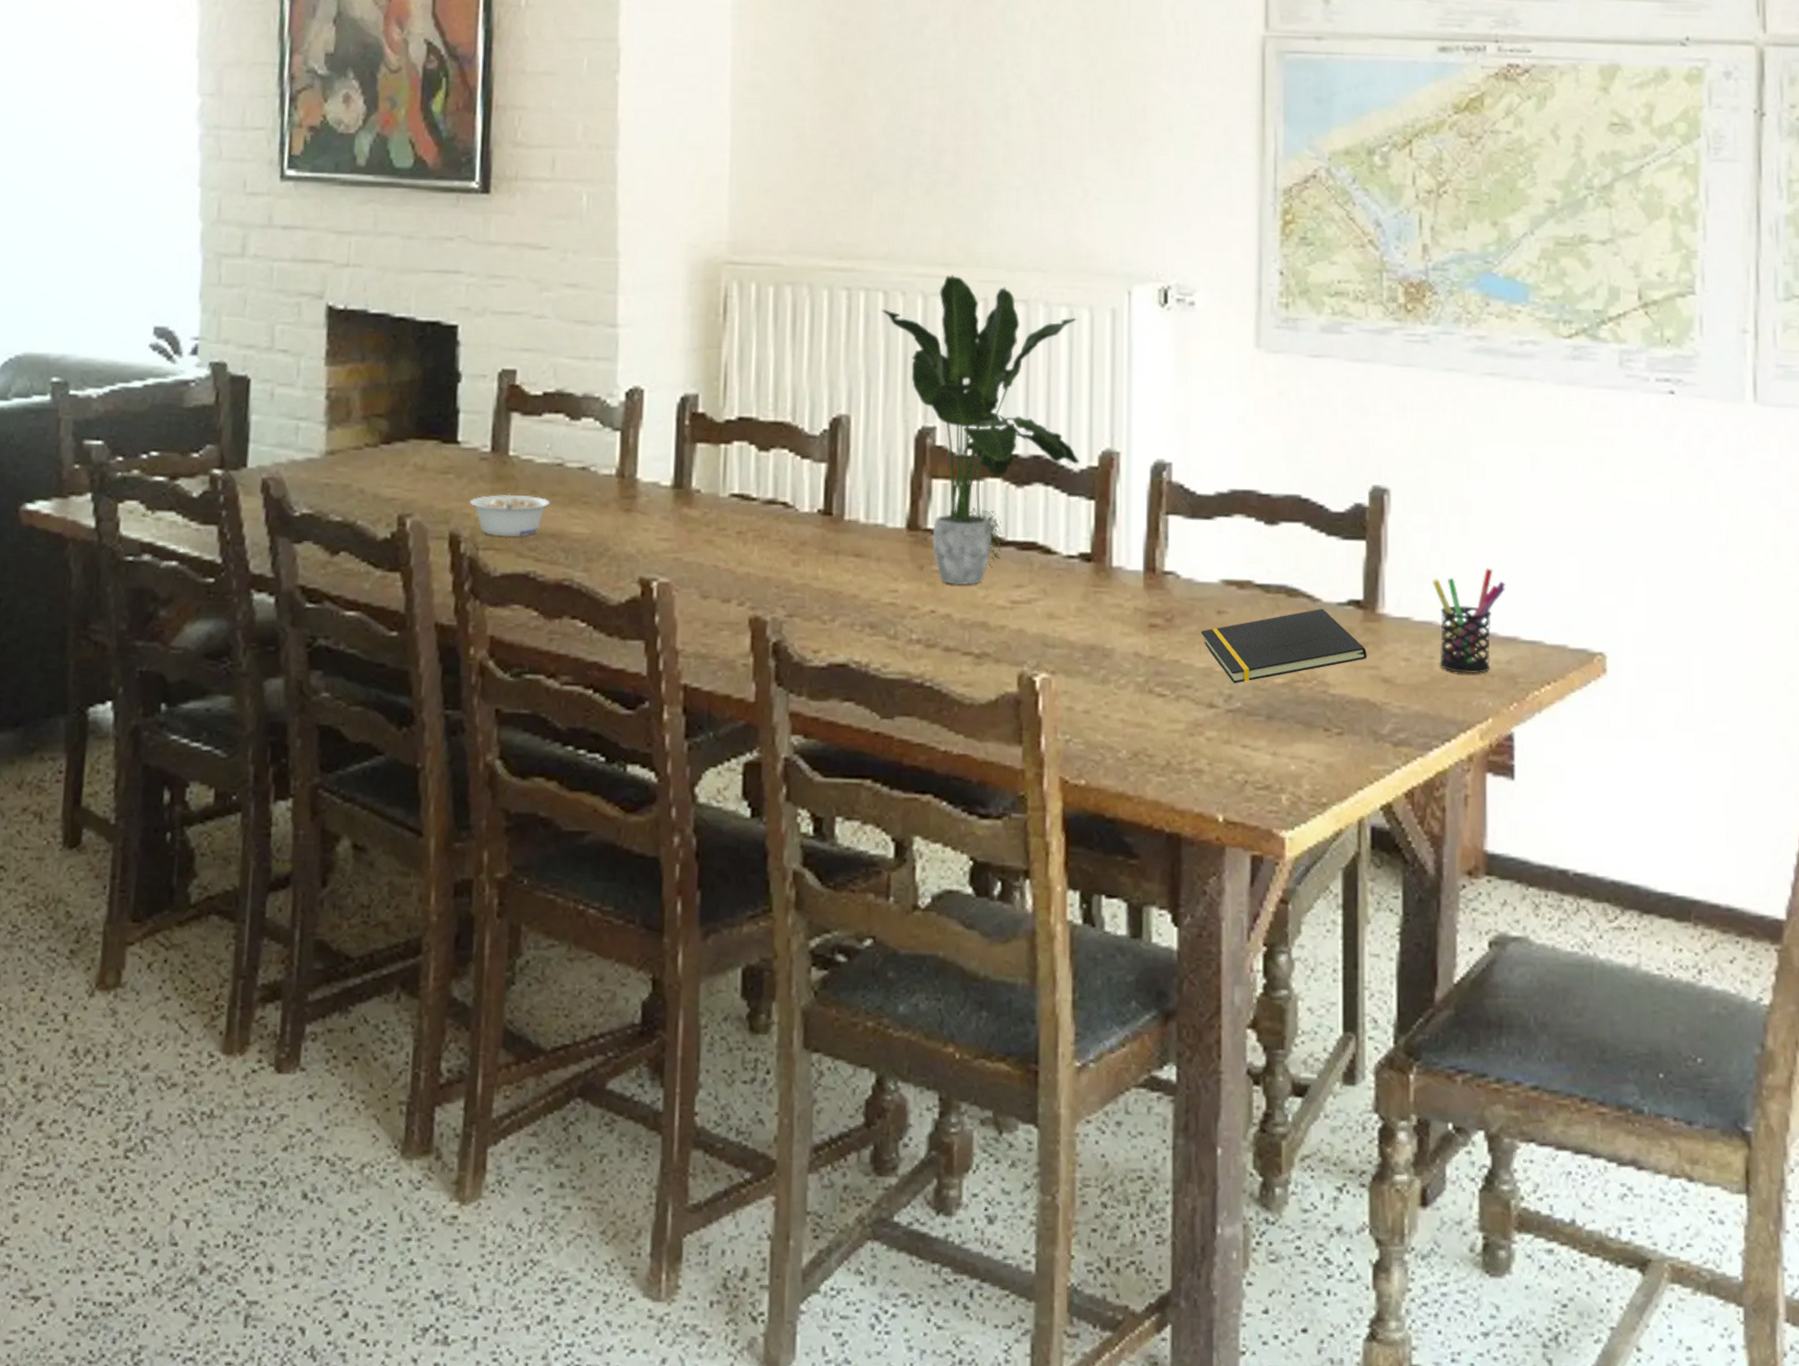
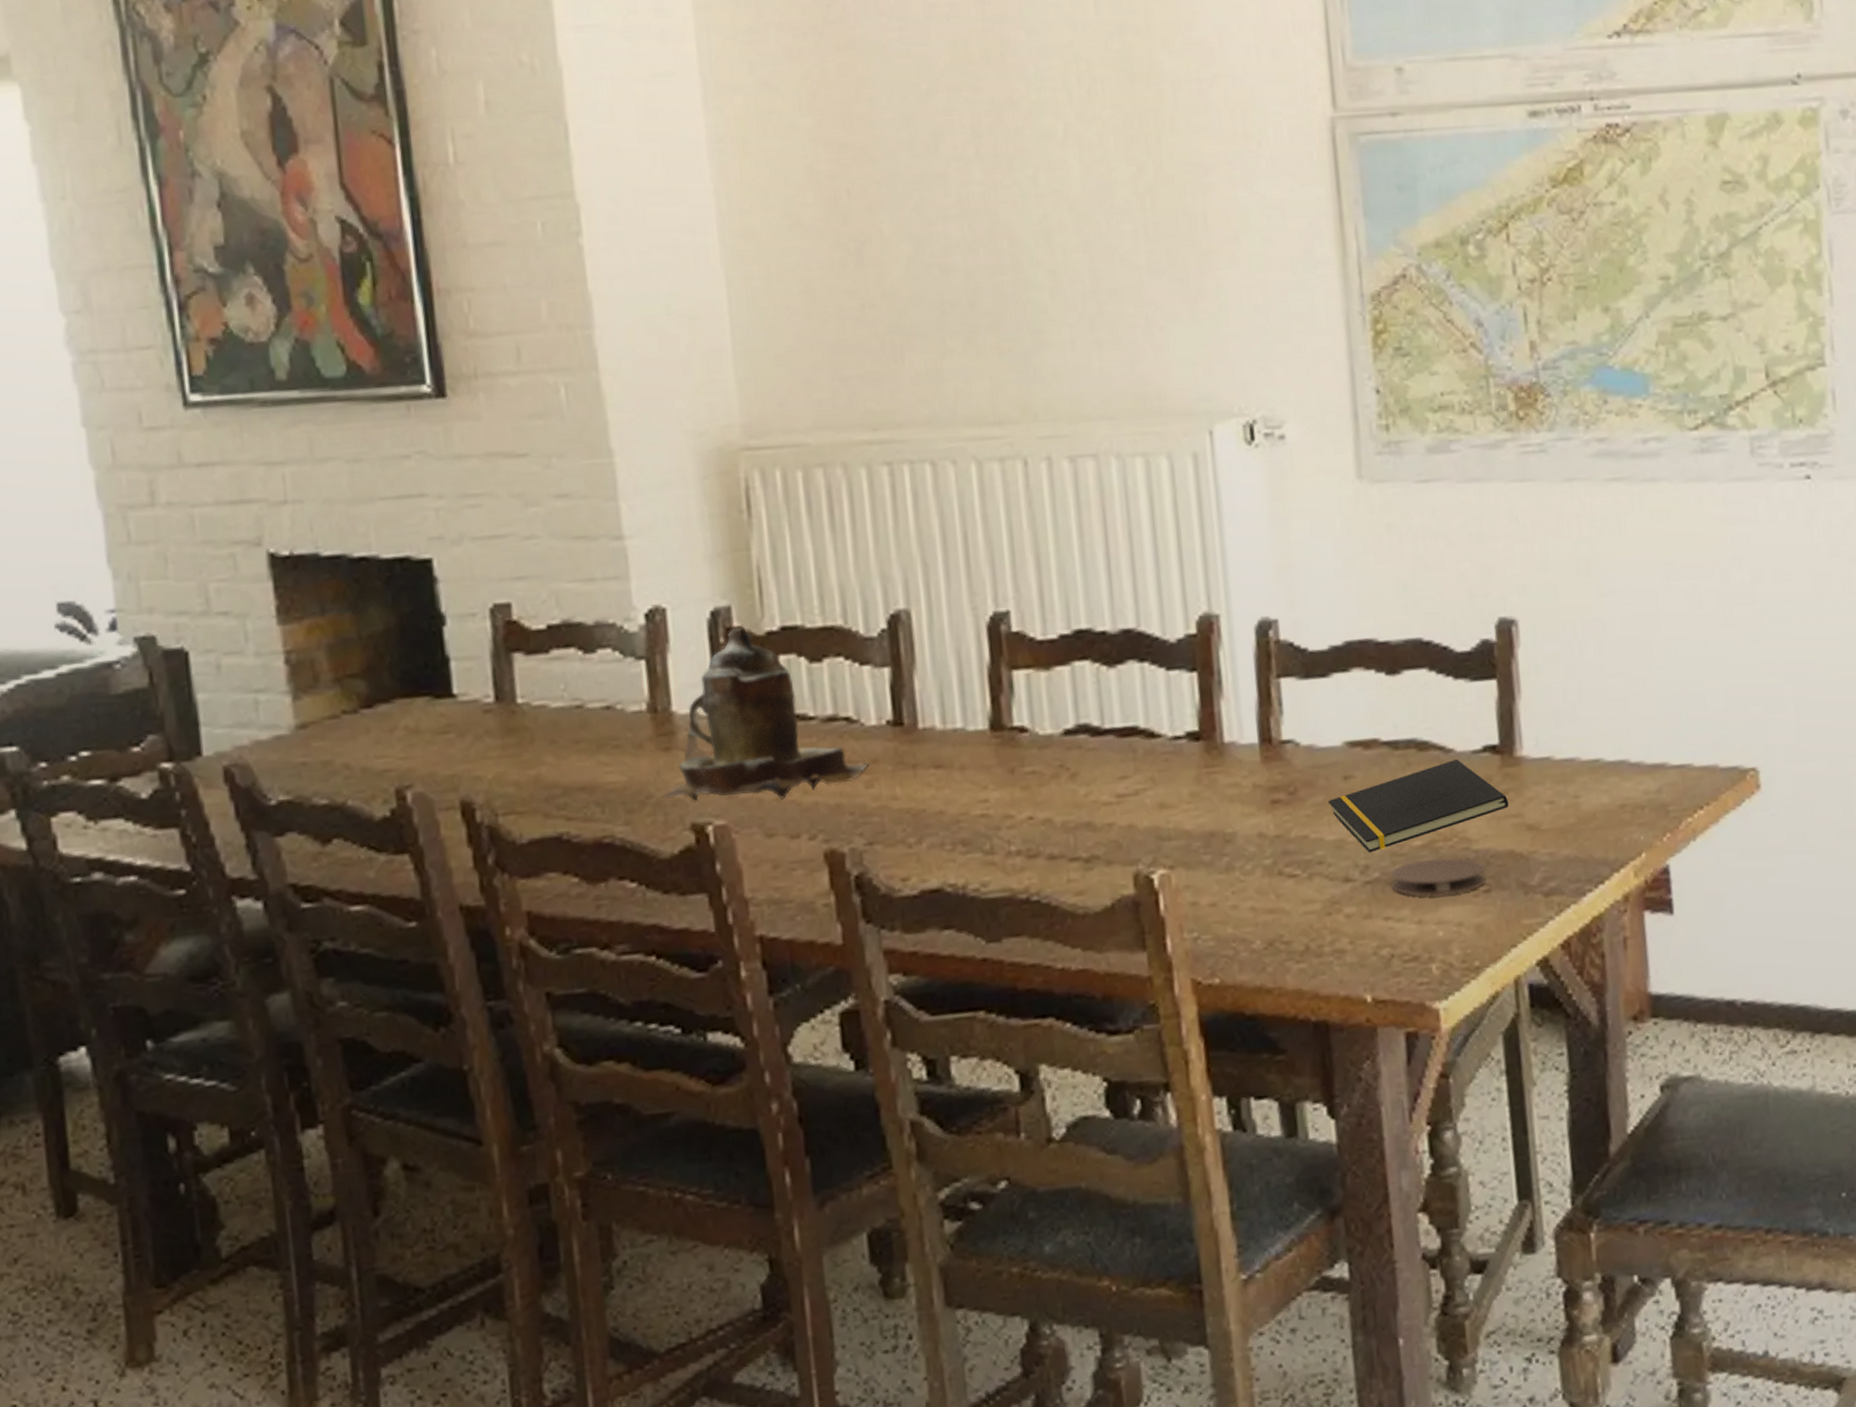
legume: present [470,494,550,537] -> none [479,746,574,799]
teapot: none [618,414,798,567] -> present [662,628,869,801]
potted plant: present [881,275,1079,586] -> none [930,434,1175,786]
coaster: none [1251,697,1340,732] -> present [1390,858,1486,897]
pen holder: present [1432,568,1506,675] -> none [1570,692,1649,810]

